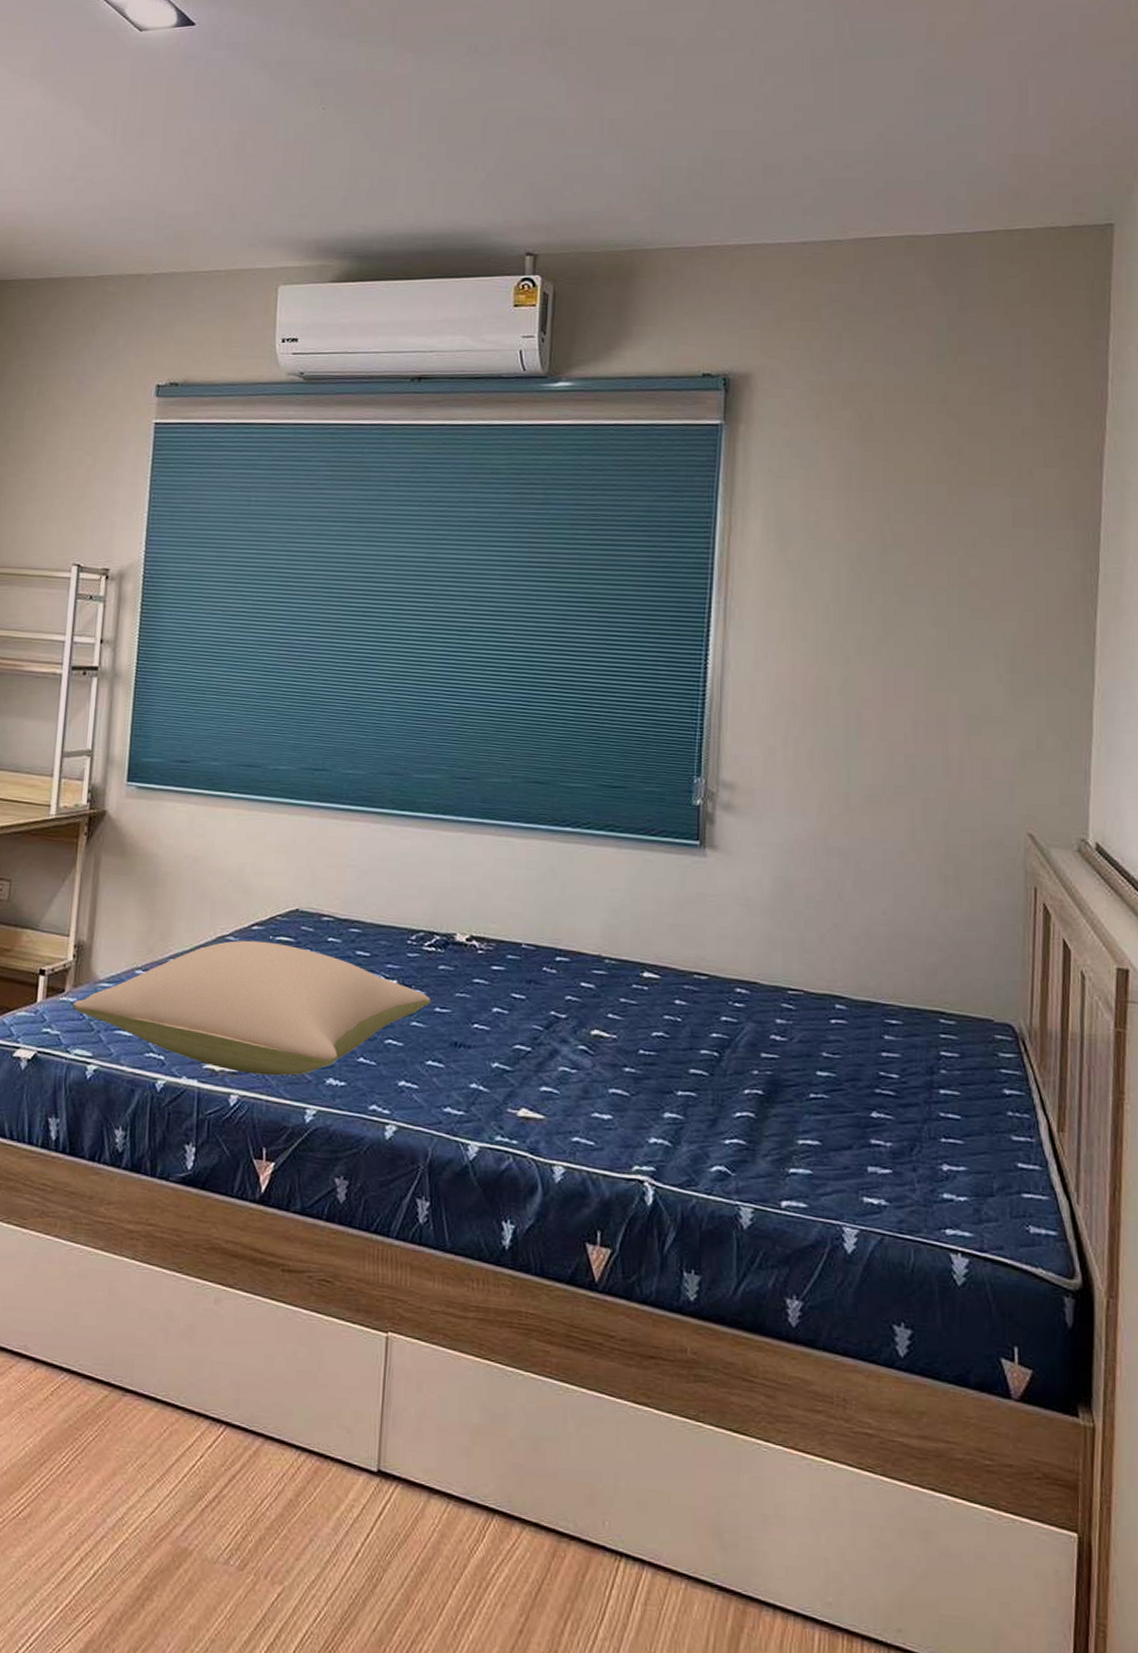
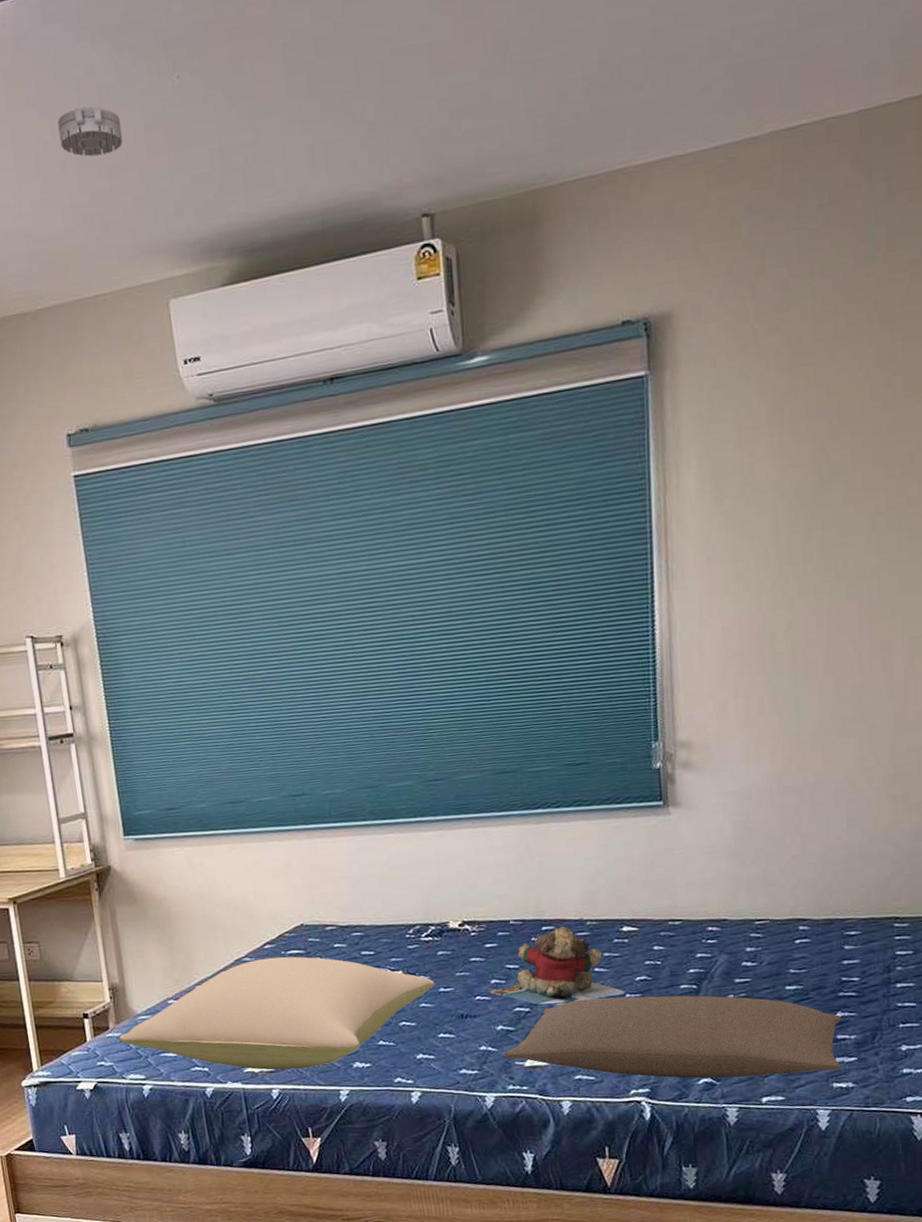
smoke detector: none [206,118,265,158] -> present [57,106,123,157]
teddy bear: none [488,960,639,1050] -> present [488,926,625,1005]
pillow: none [496,1047,877,1182] -> present [504,995,842,1079]

